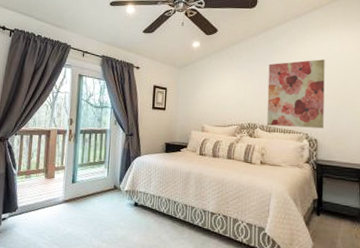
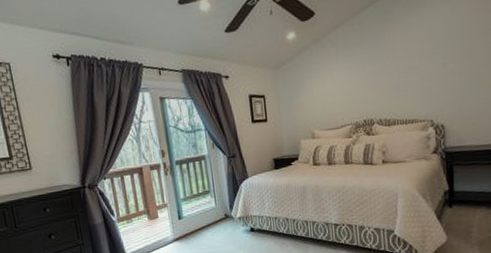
wall art: present [266,59,325,129] -> none [380,27,451,118]

